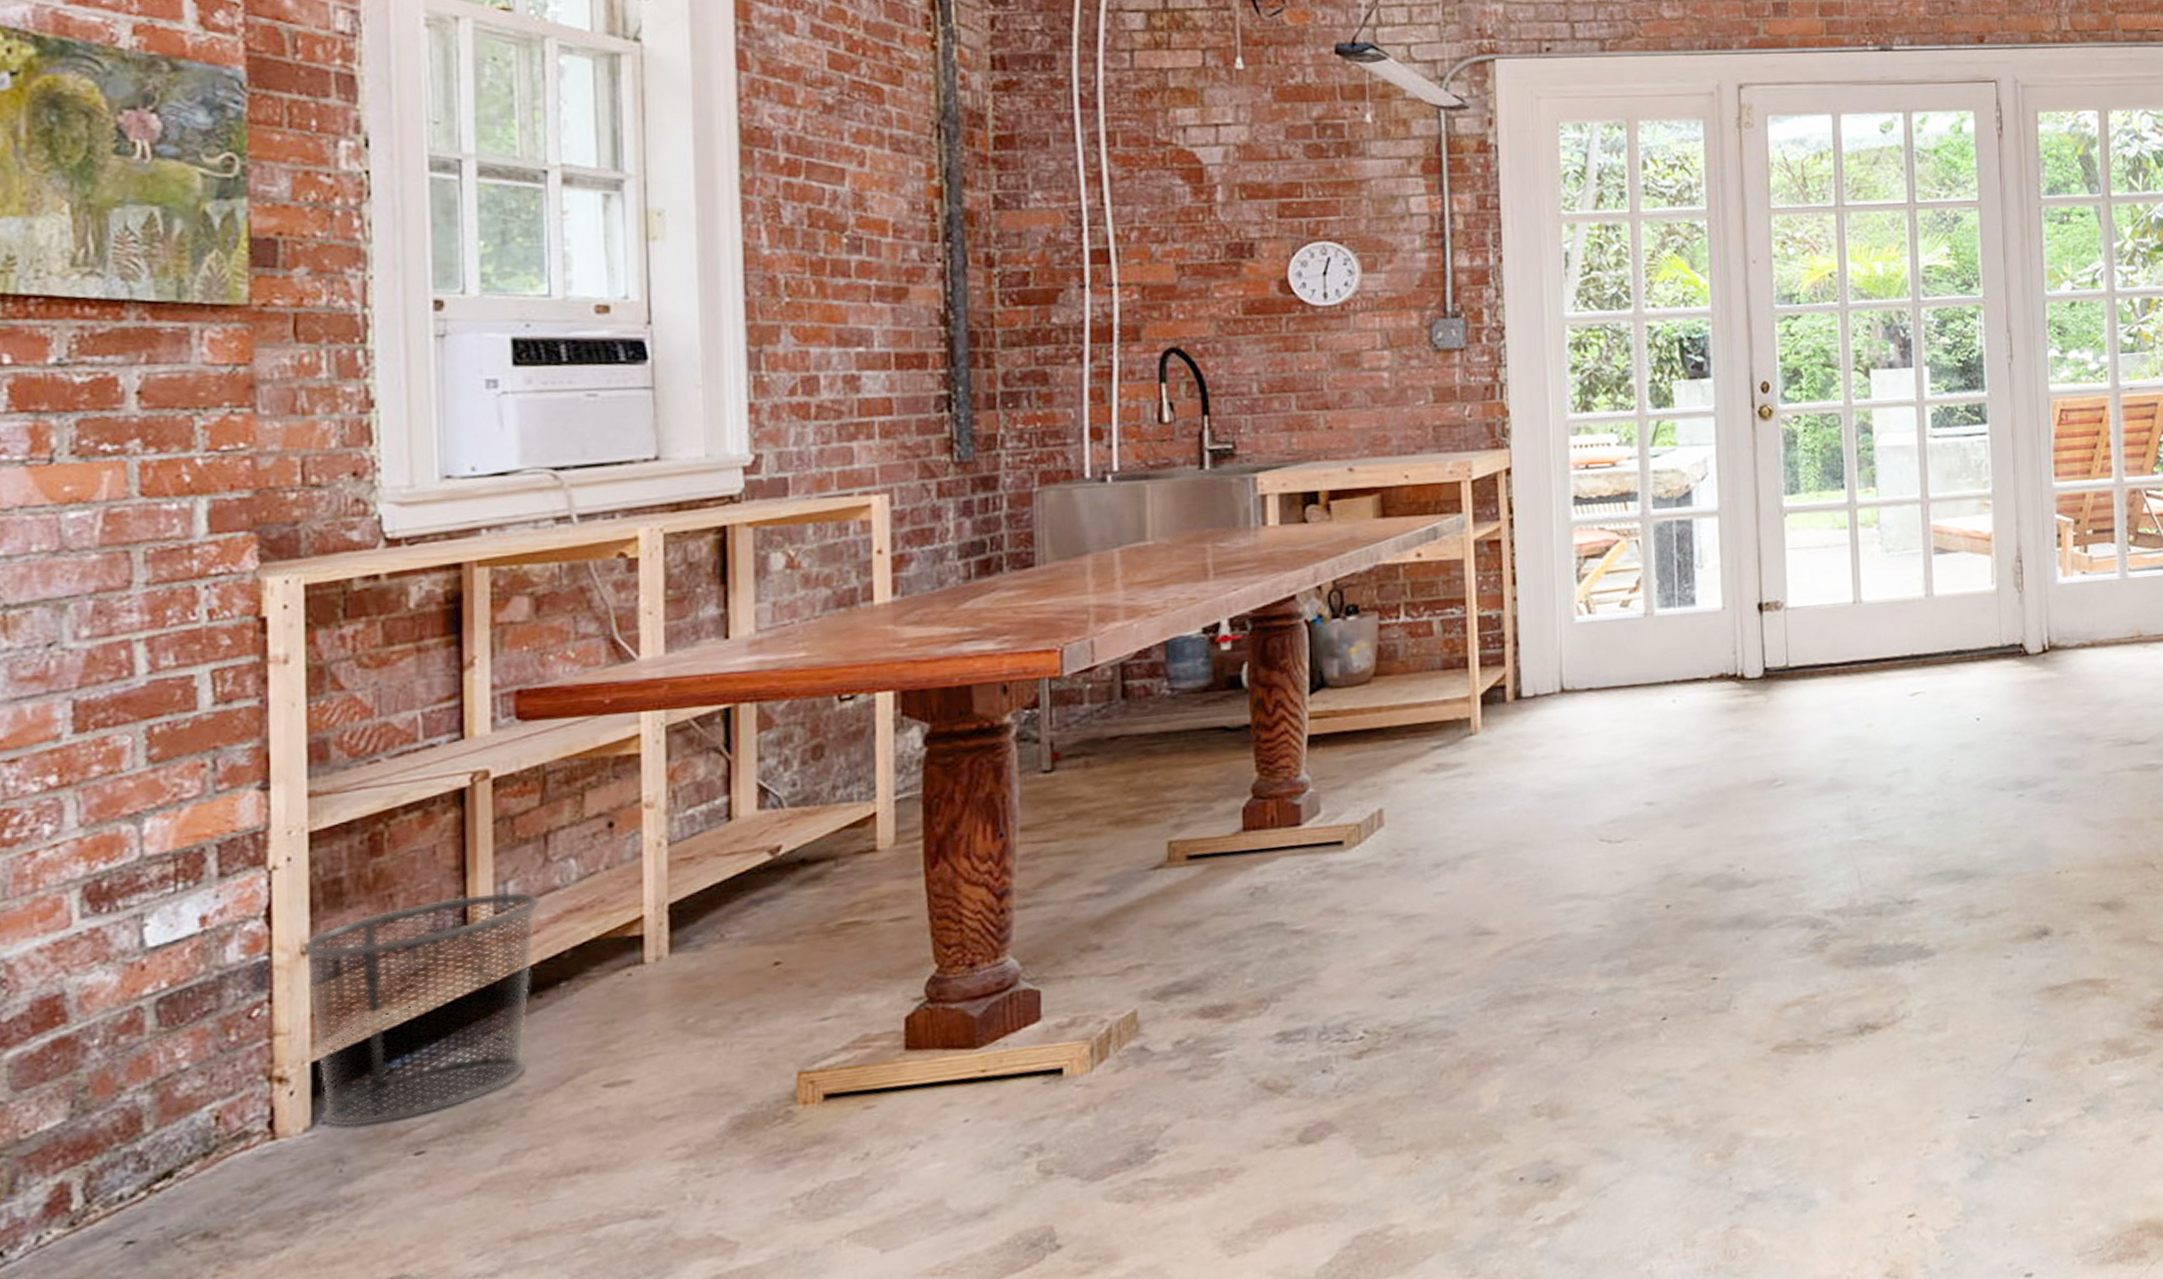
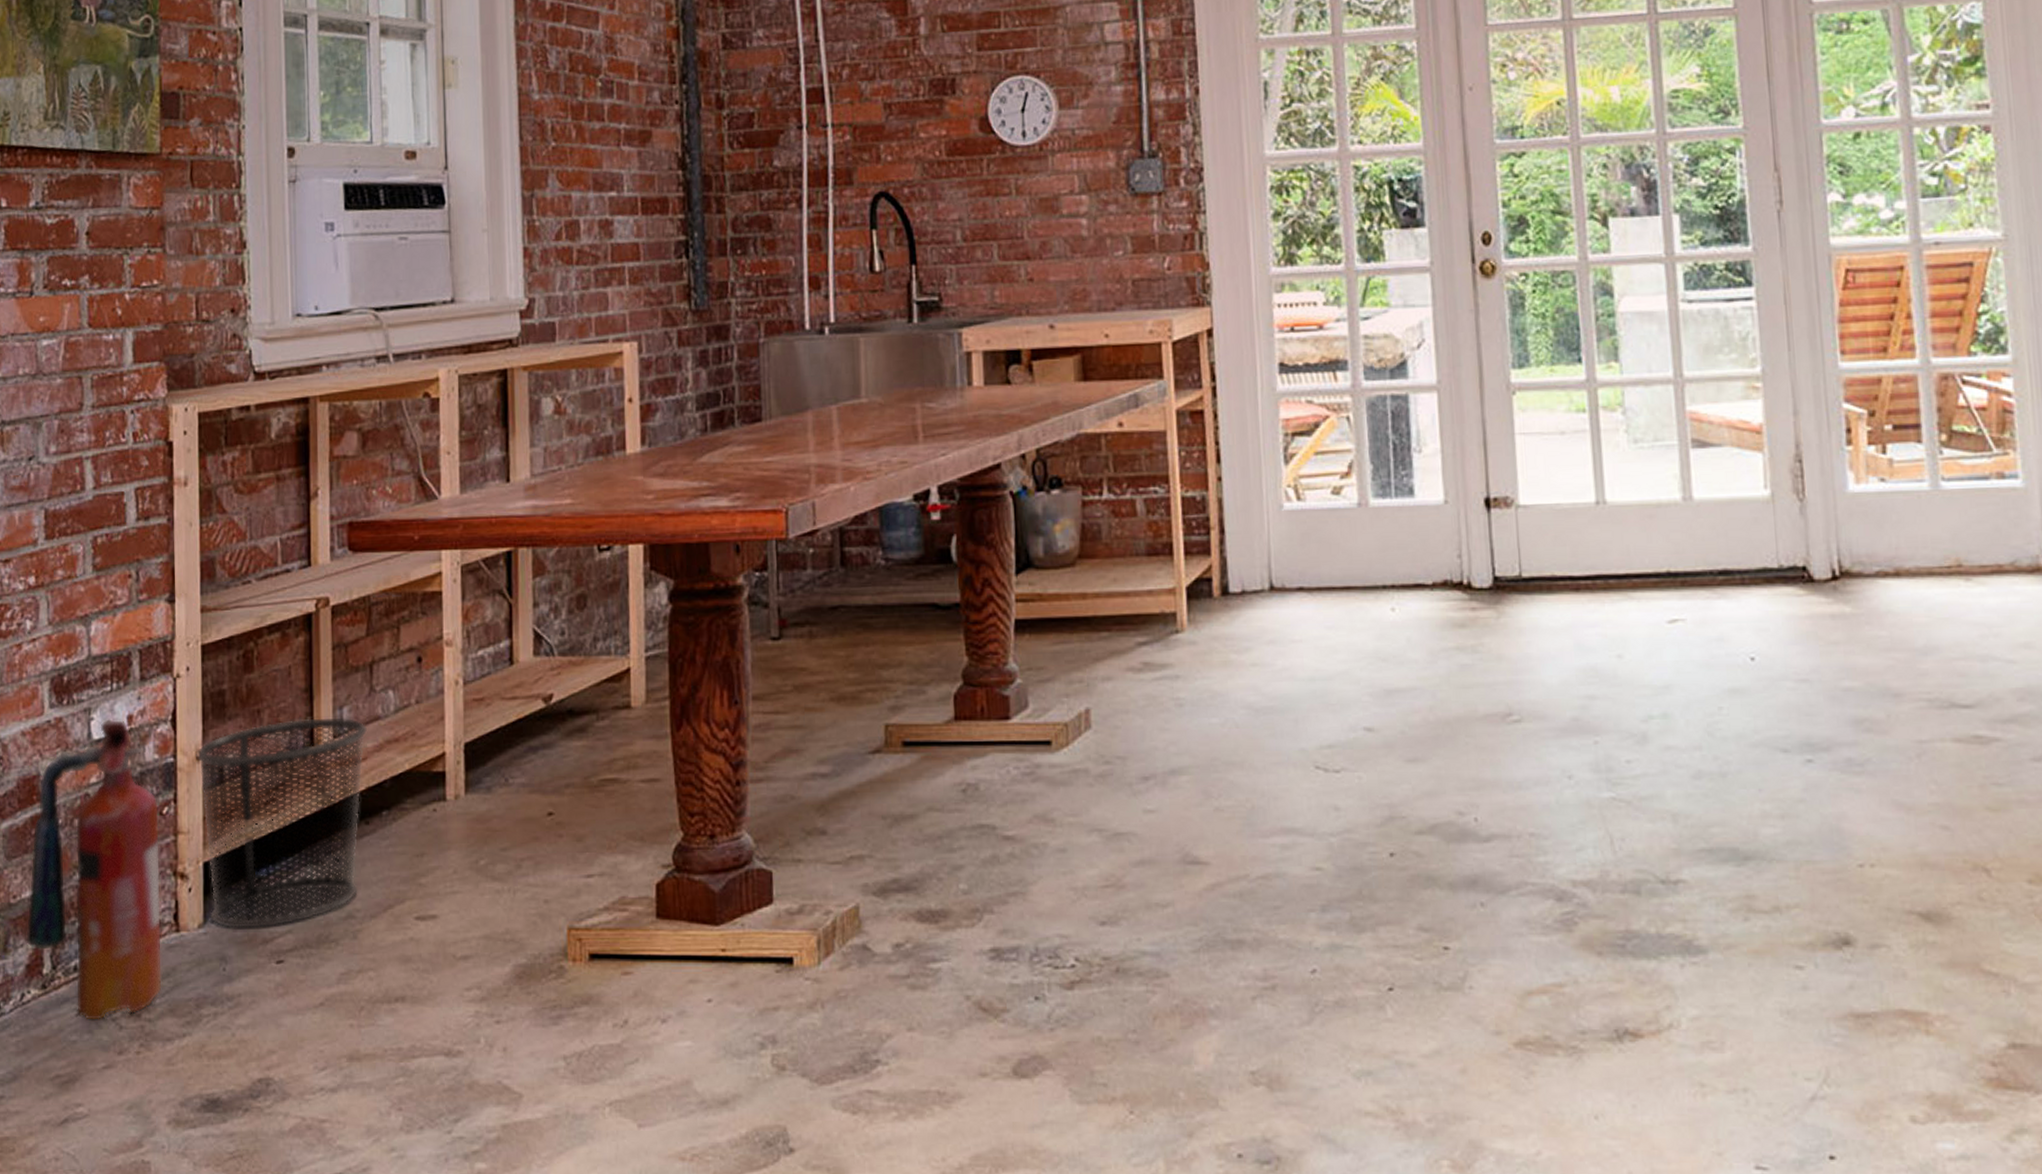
fire extinguisher: none [44,922,250,1252] -> present [26,719,162,1020]

